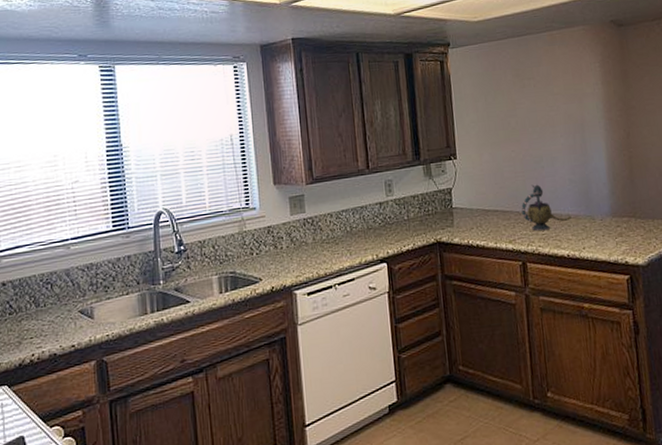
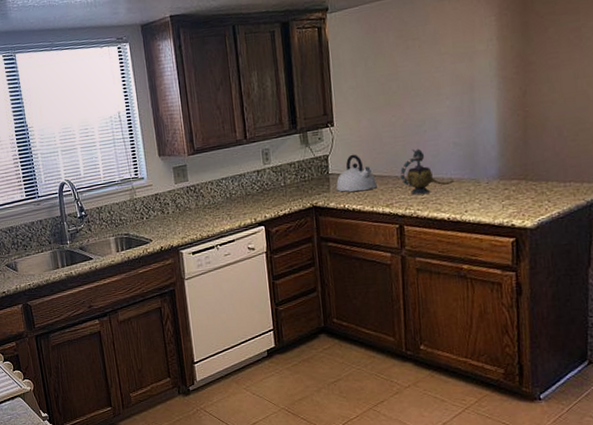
kettle: none [459,188,500,227] -> present [336,154,377,192]

